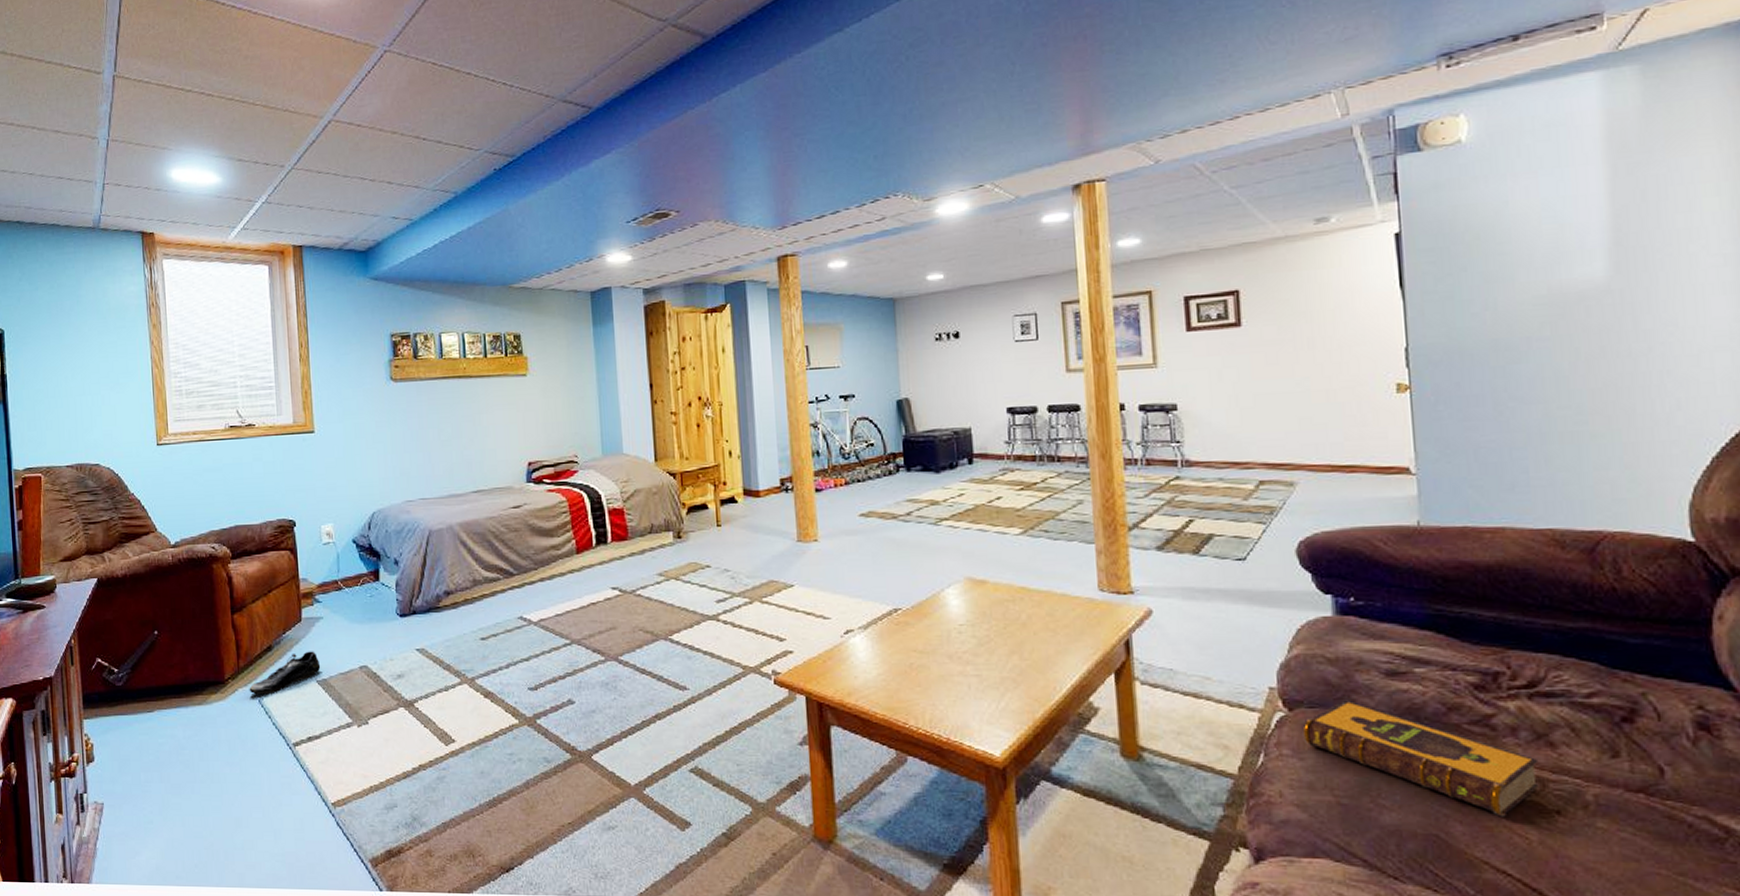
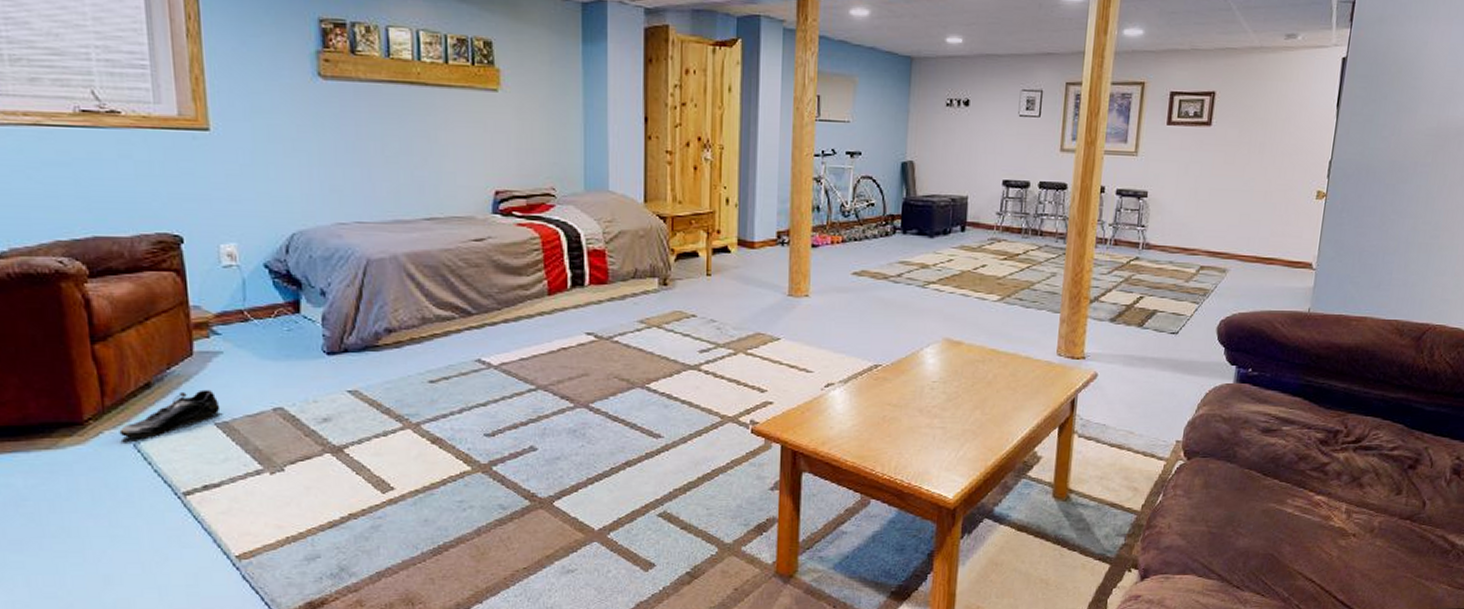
hardback book: present [1302,700,1539,817] -> none [1193,451,1349,540]

